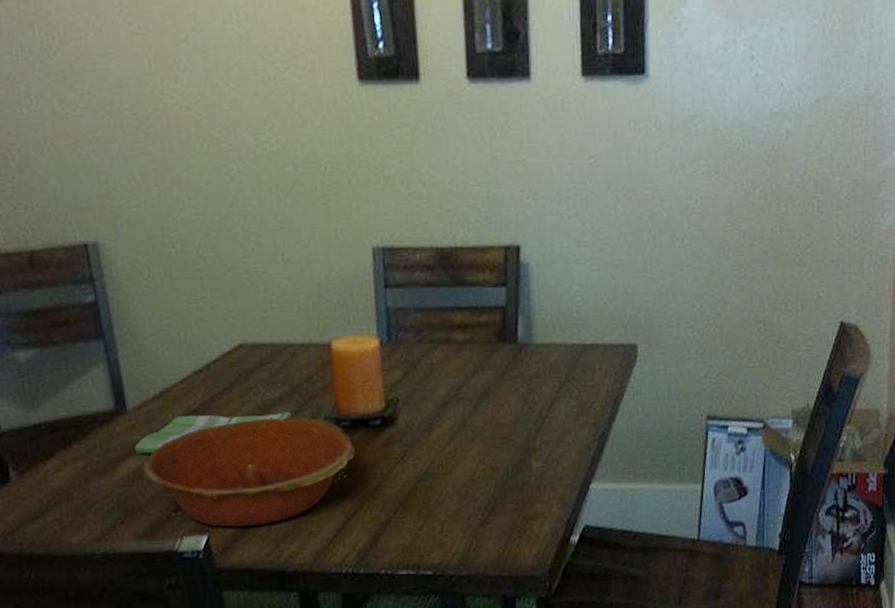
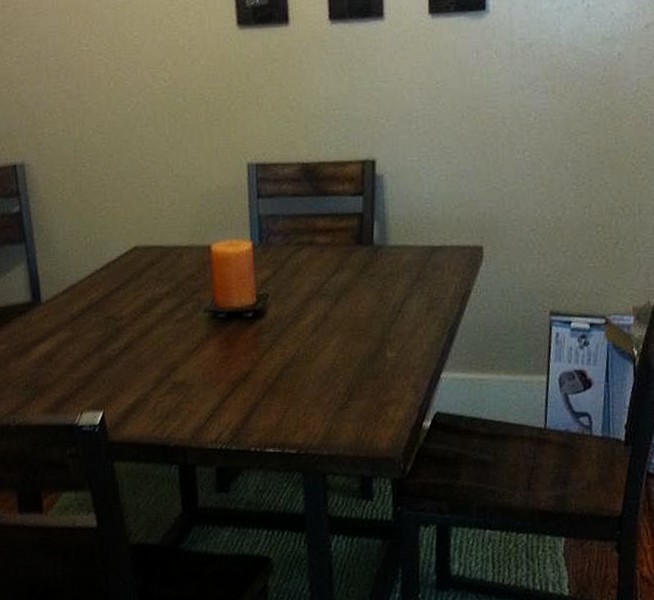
dish towel: present [134,411,292,454] -> none [46,304,177,340]
bowl: present [142,416,355,528] -> none [51,309,230,405]

